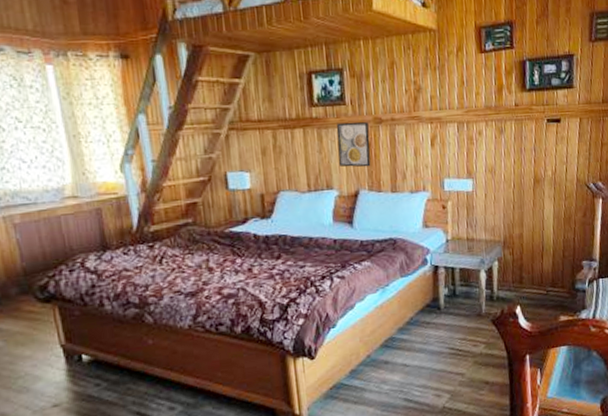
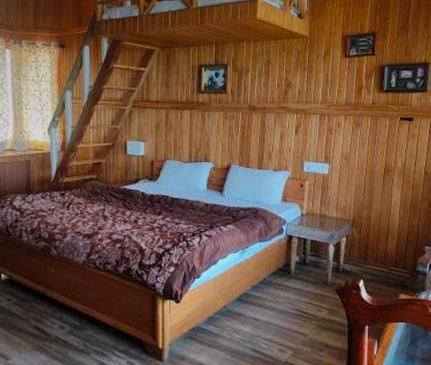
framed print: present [336,121,371,168] -> none [216,108,244,146]

